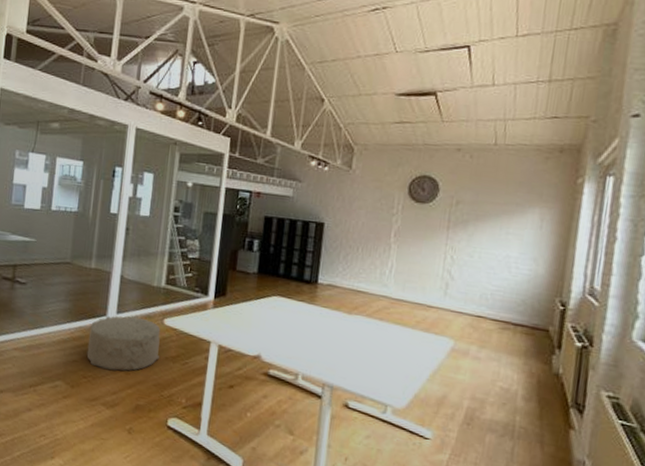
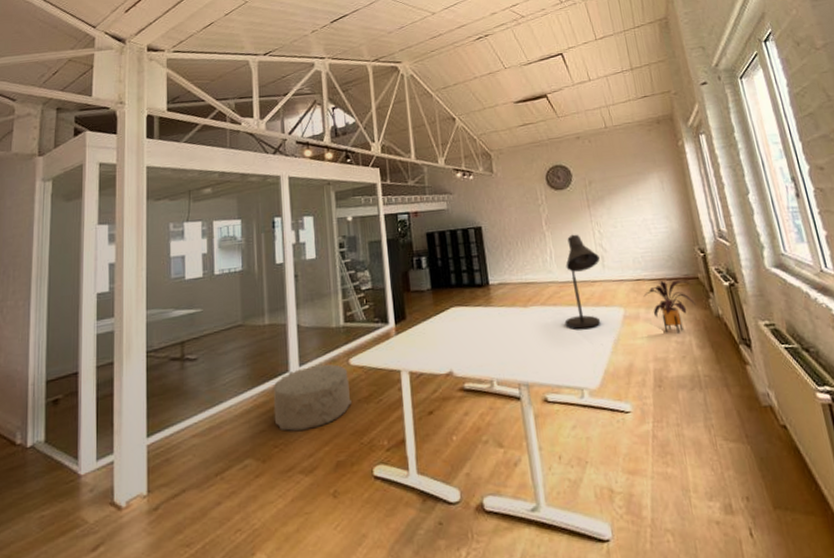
desk lamp: none [386,253,444,352] -> present [564,234,601,329]
house plant: none [480,322,540,380] -> present [643,279,696,333]

